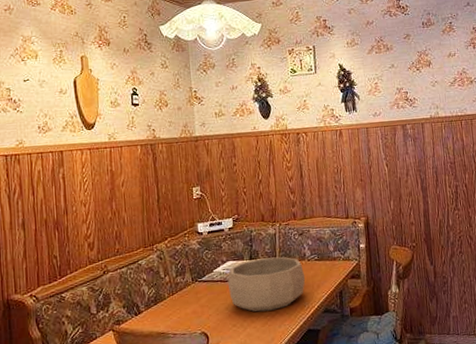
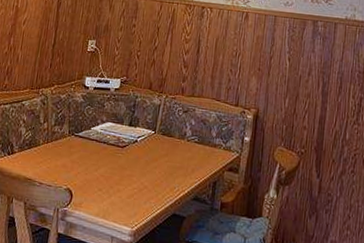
decorative bowl: present [228,256,306,312] -> none [102,126,182,184]

